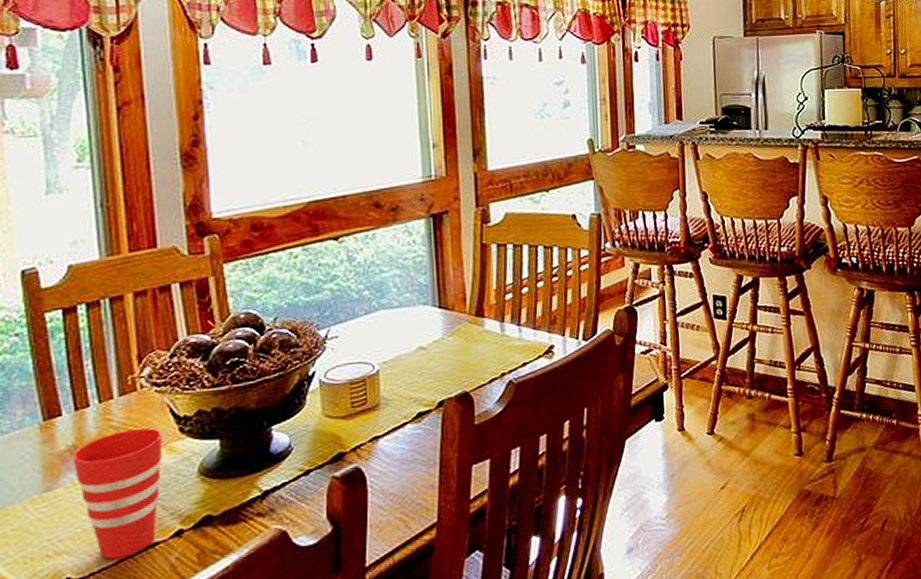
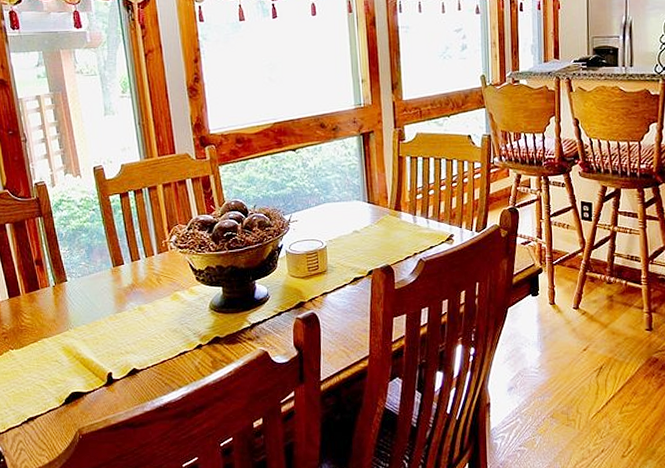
cup: present [73,427,162,560] -> none [132,275,187,359]

